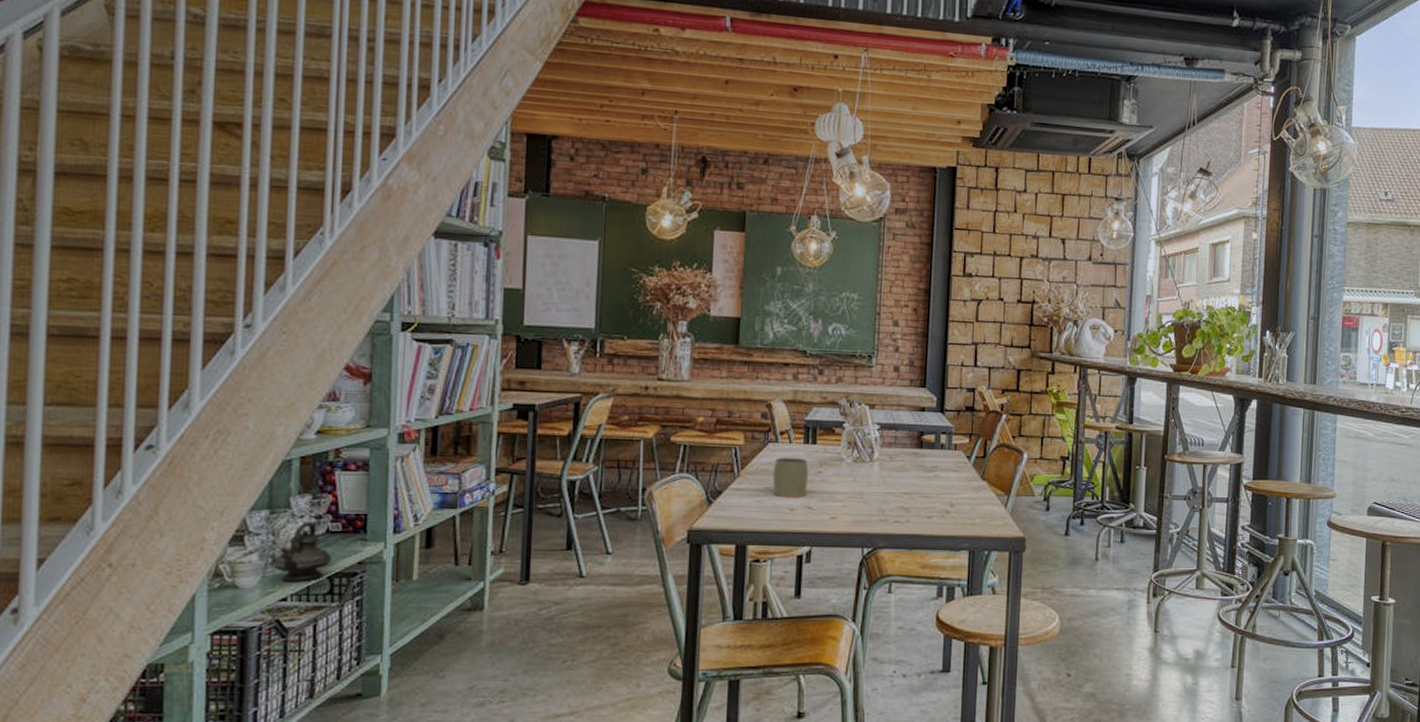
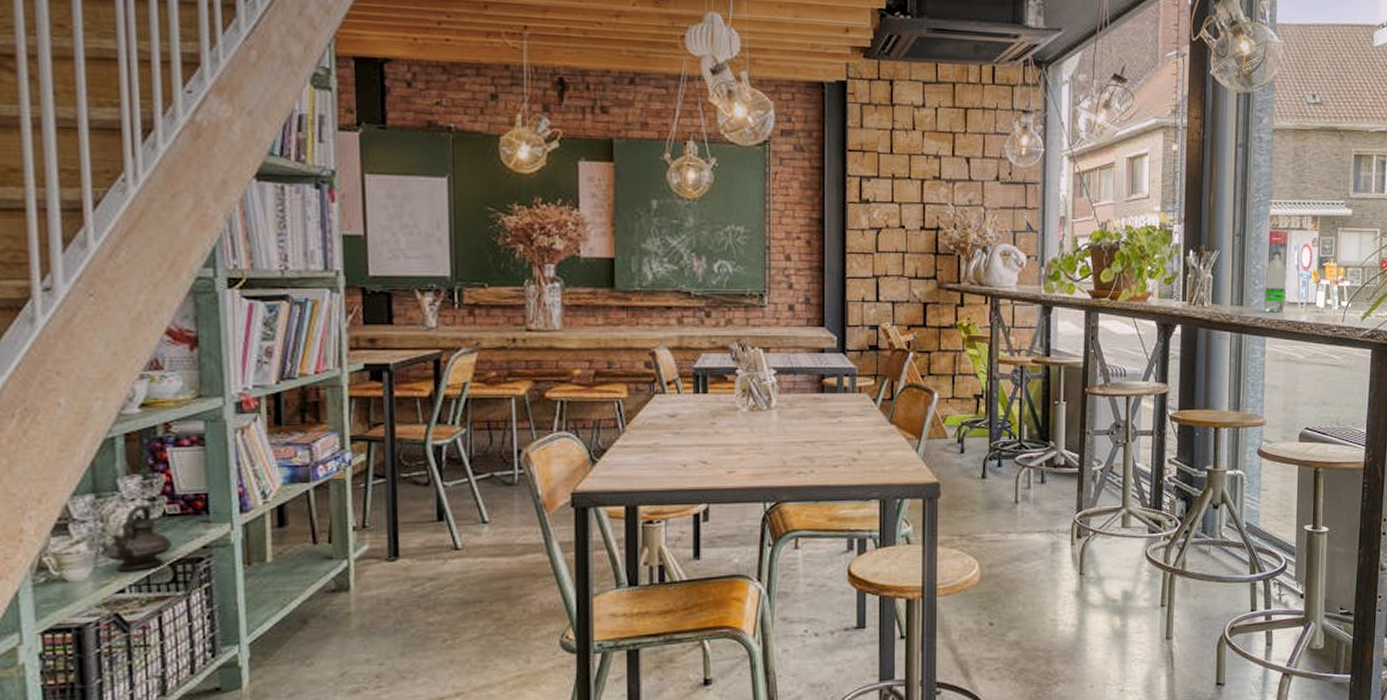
mug: present [772,457,809,498] -> none [661,409,701,453]
bottle: none [1336,335,1358,393] -> present [1264,251,1287,313]

